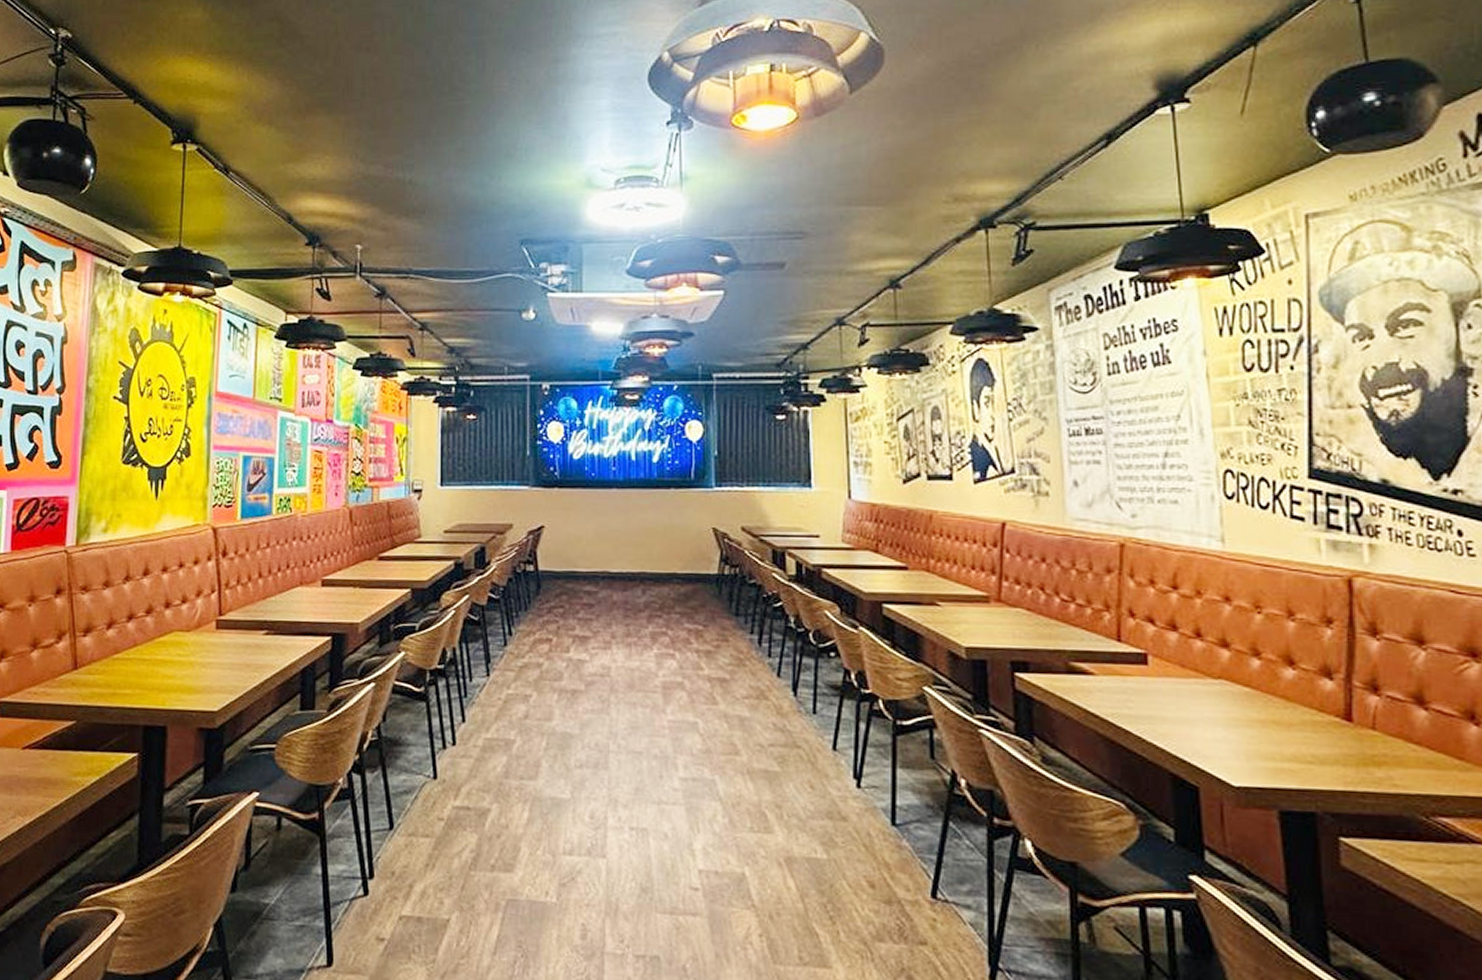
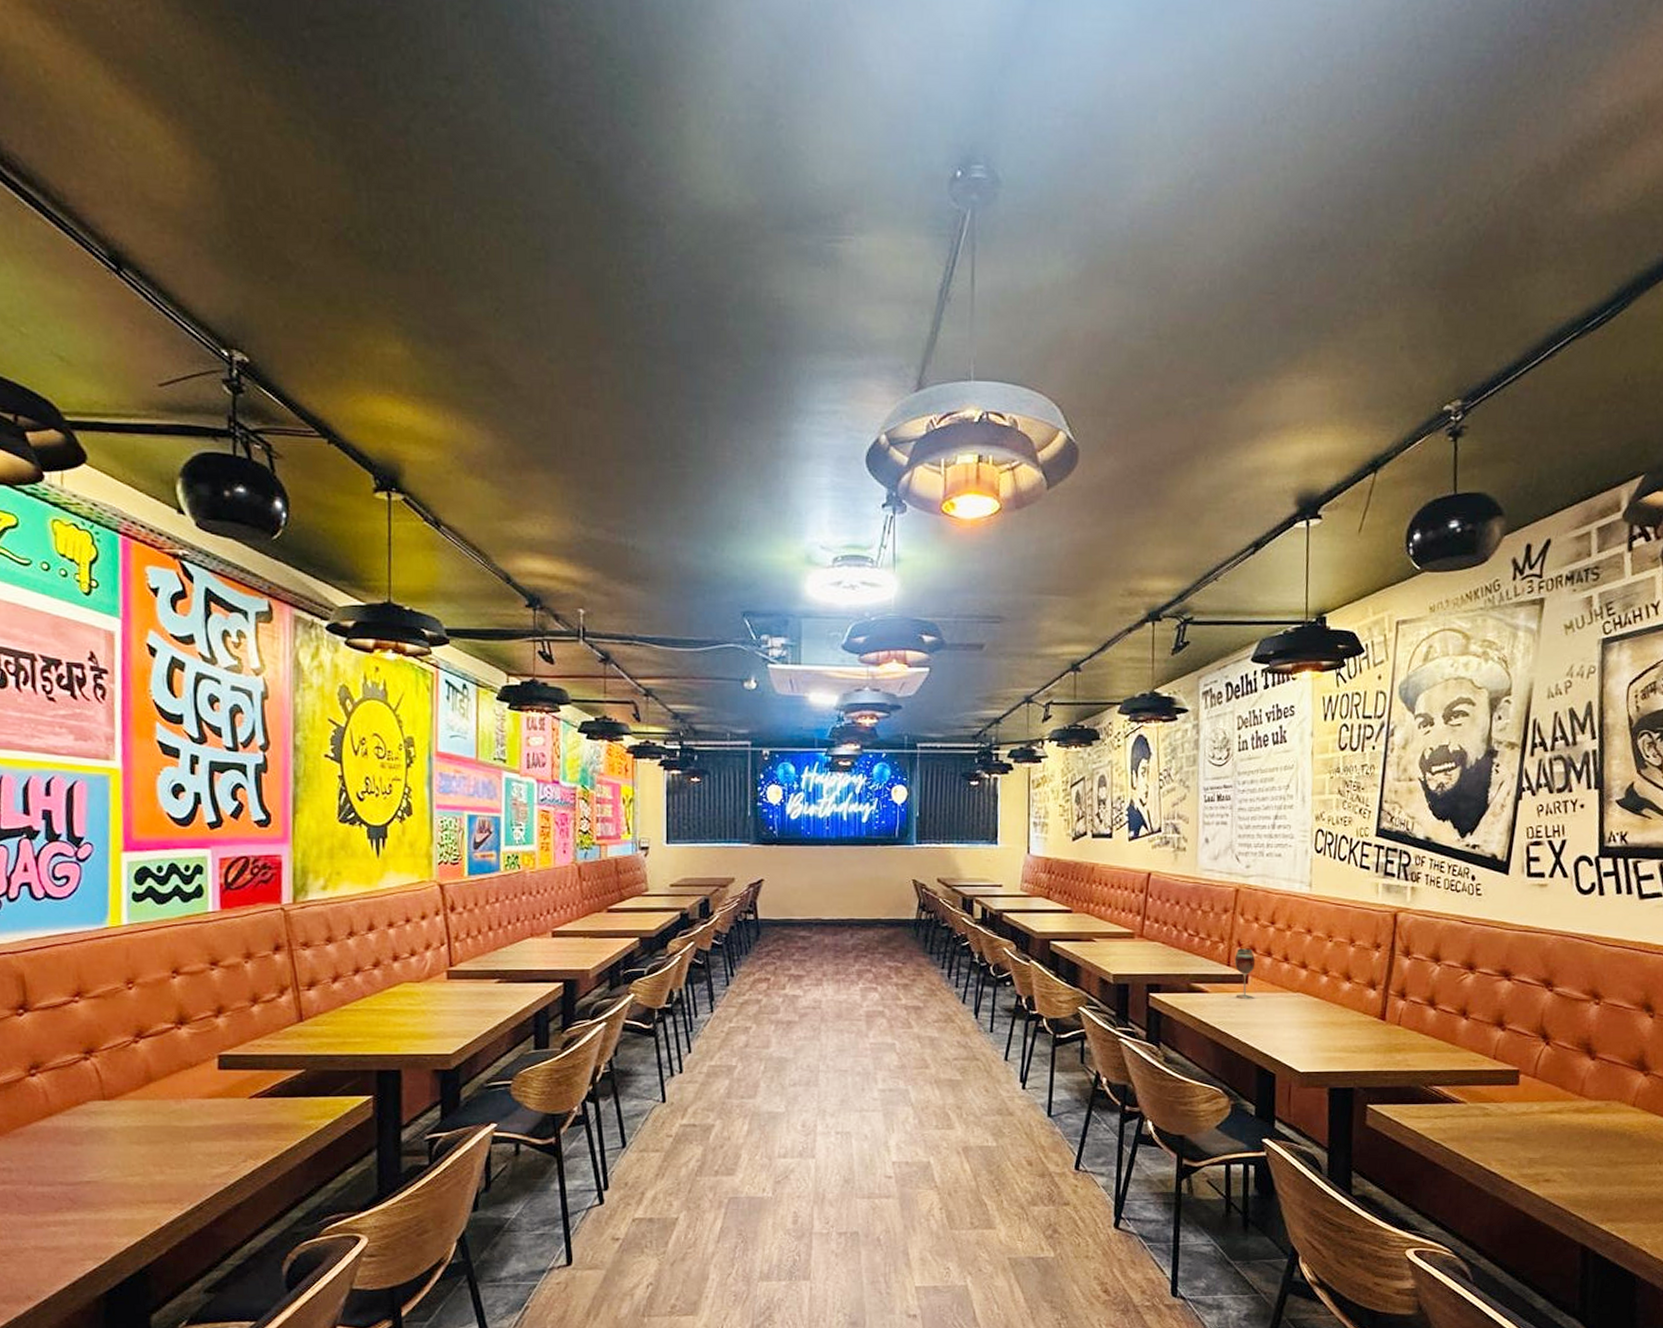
wineglass: none [1126,619,1158,685] -> present [1234,948,1256,999]

